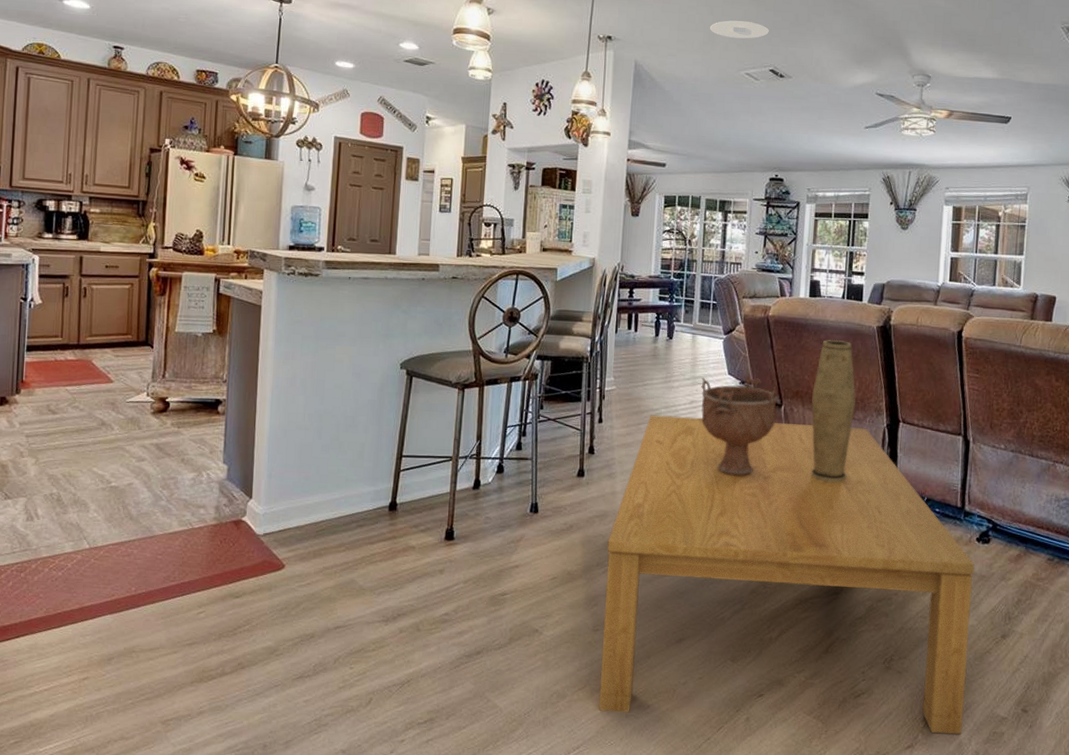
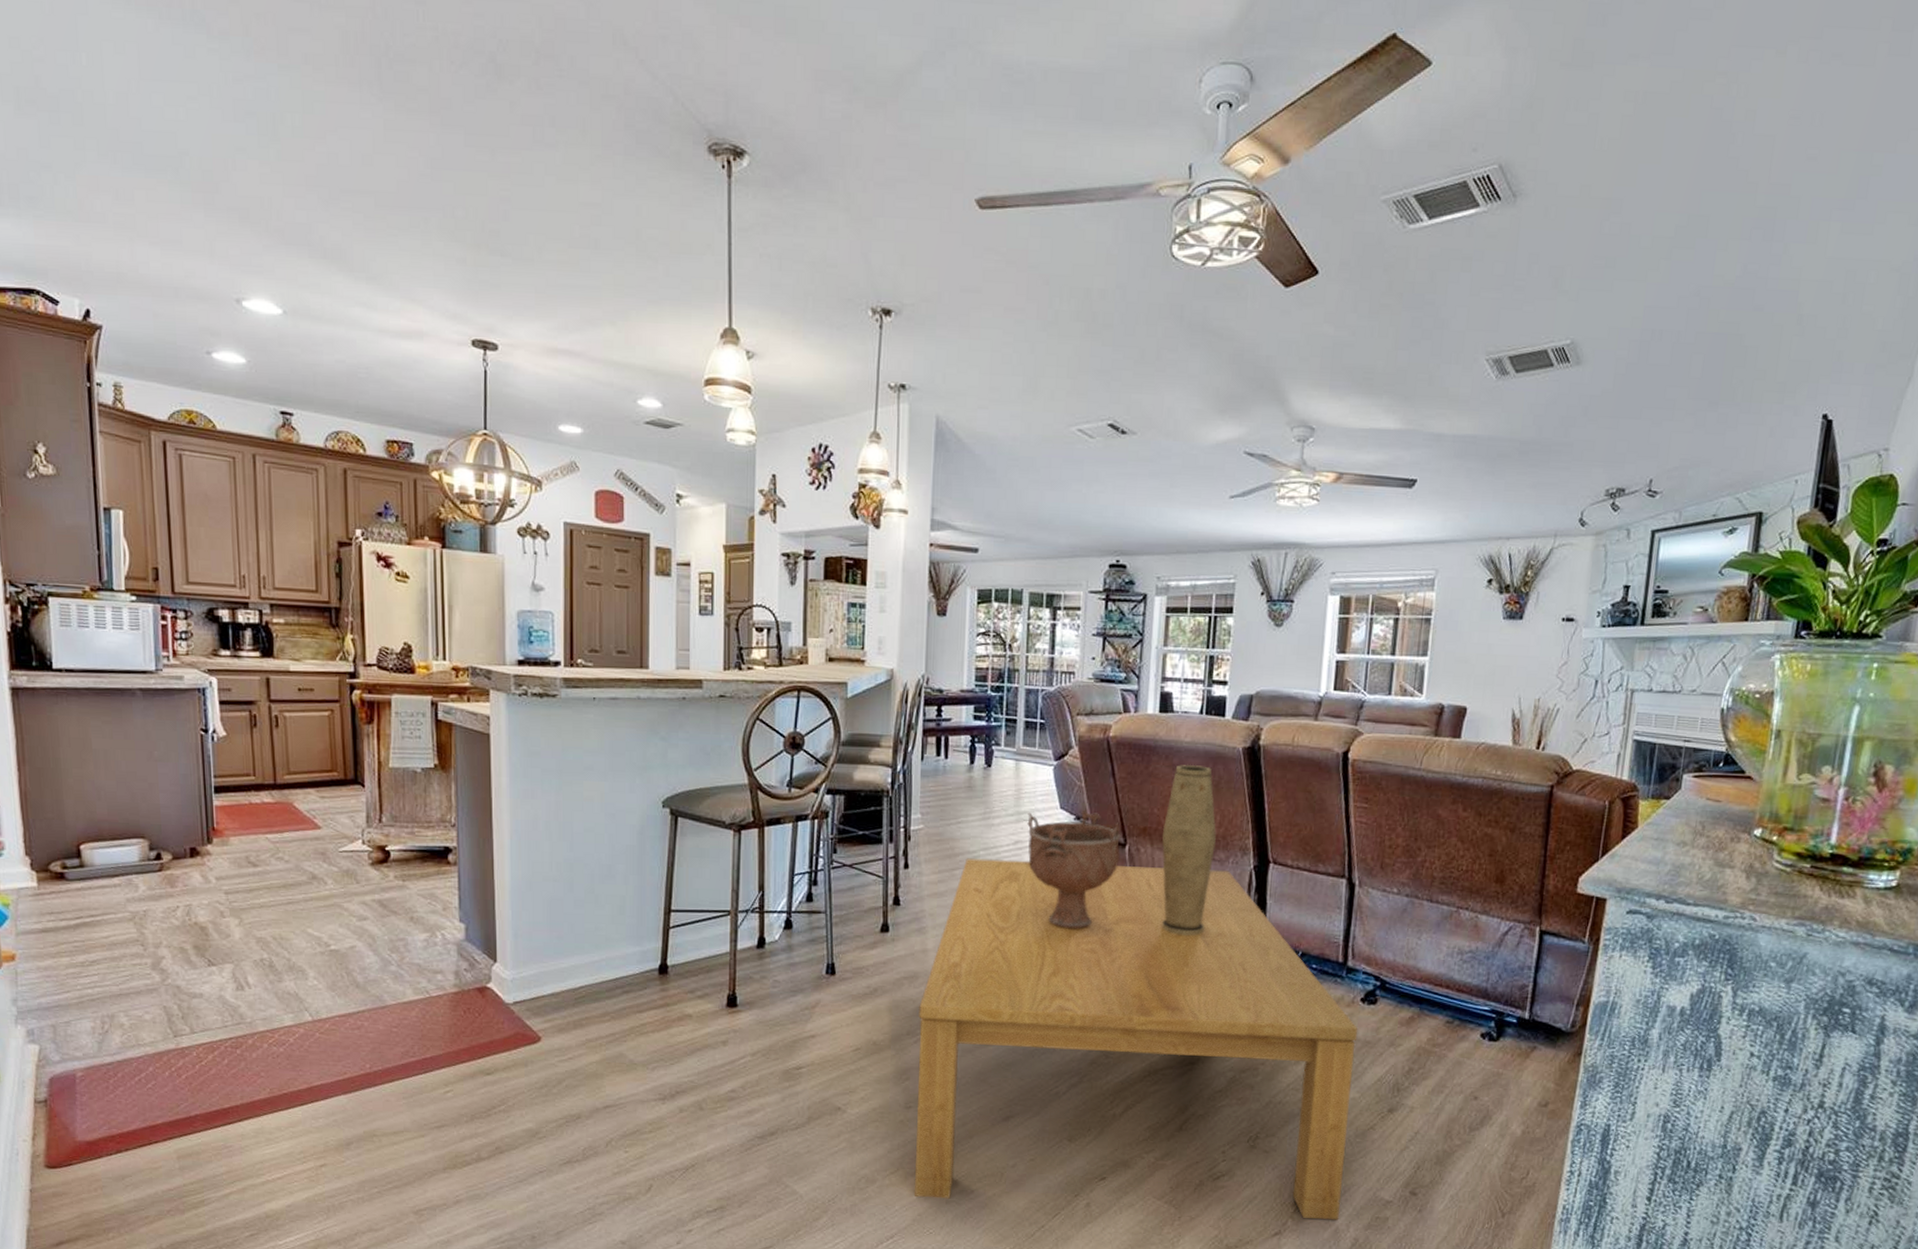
recessed light: present [710,20,769,39] -> none [1031,360,1107,384]

